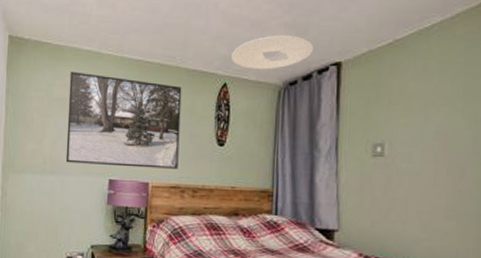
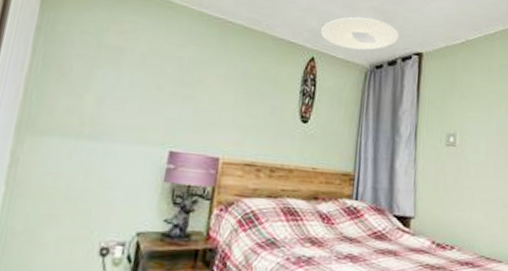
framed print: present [65,71,182,169] -> none [113,17,267,145]

